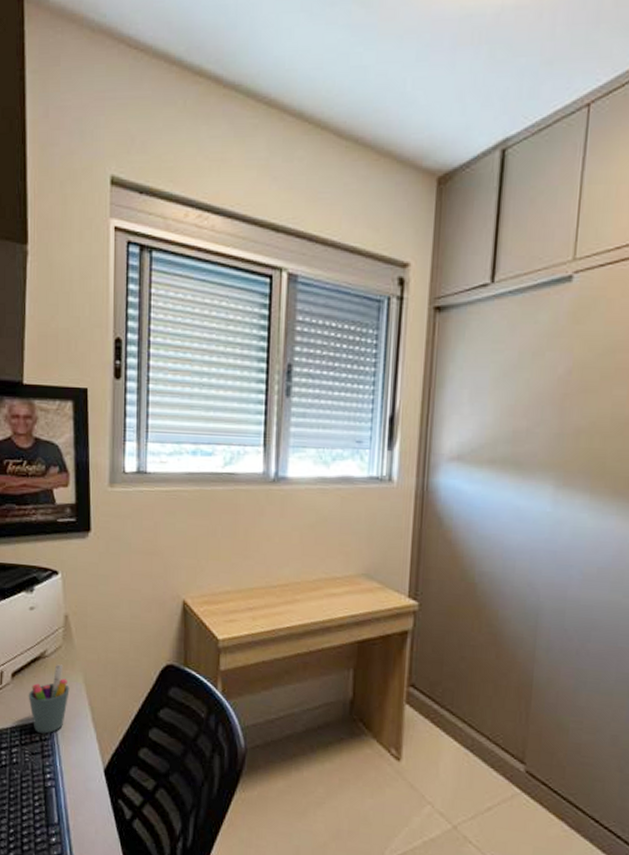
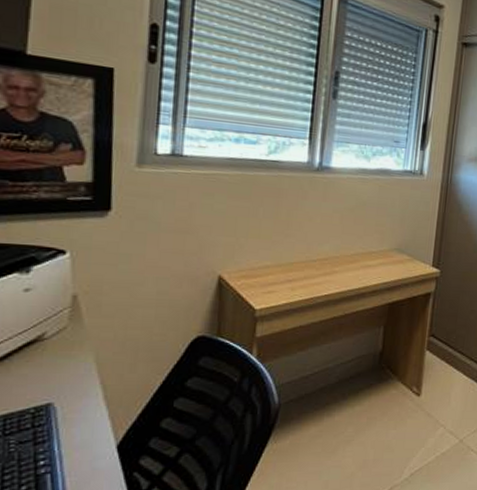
pen holder: present [28,664,70,734] -> none [17,346,76,420]

